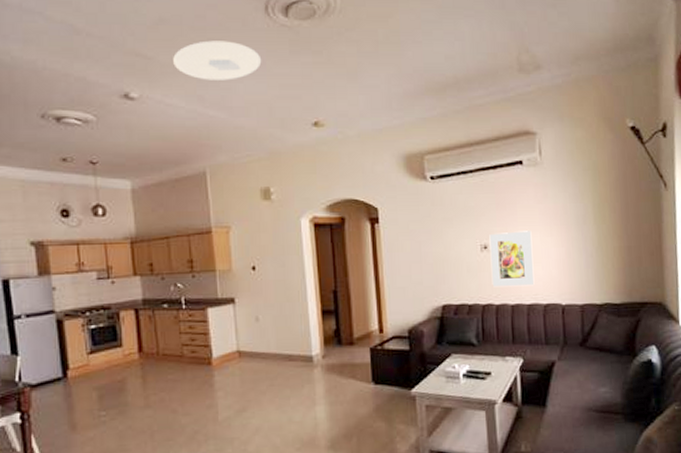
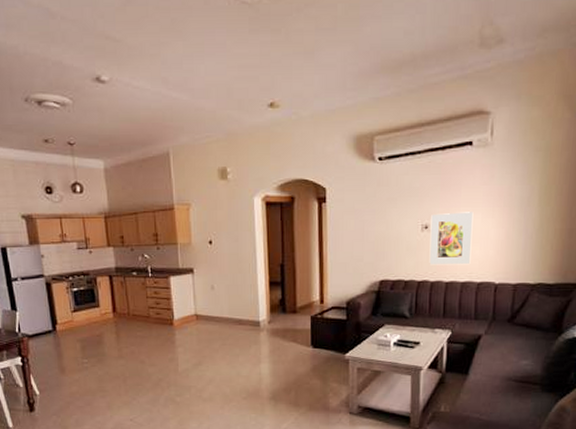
ceiling light: present [173,40,262,80] -> none [140,21,222,62]

